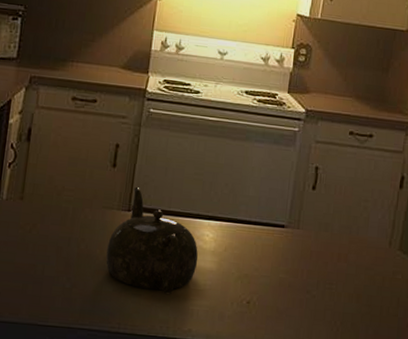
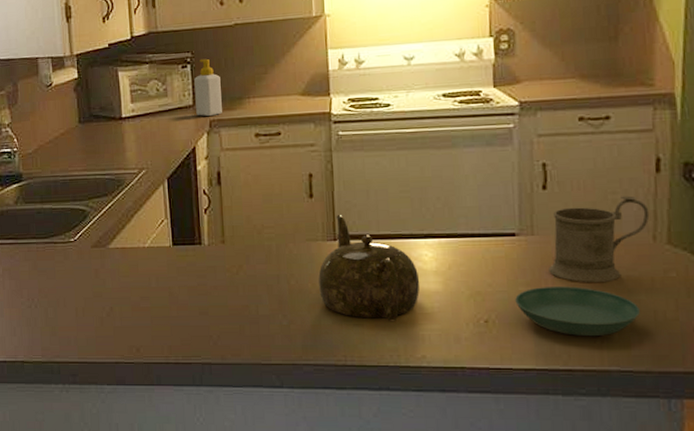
soap bottle: none [18,14,49,73] -> present [194,58,222,116]
saucer: none [275,276,371,325] -> present [515,286,641,337]
mug: none [306,204,390,278] -> present [548,195,650,283]

